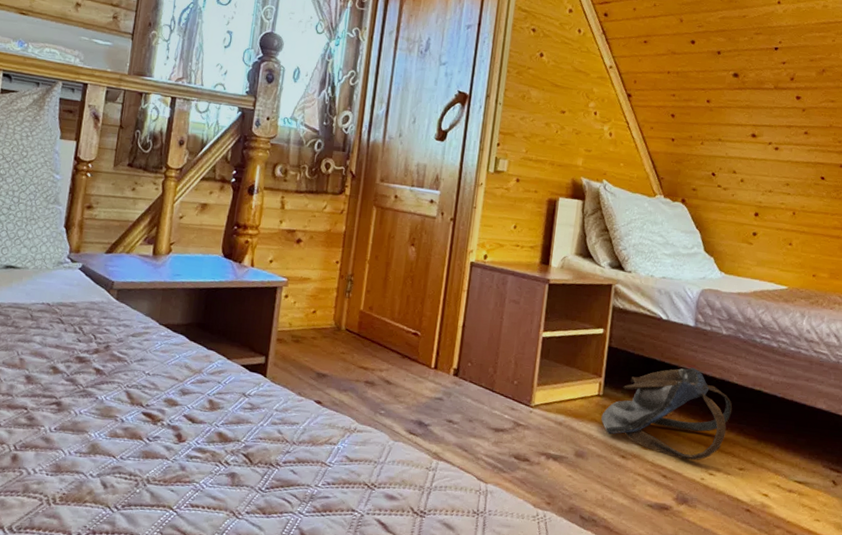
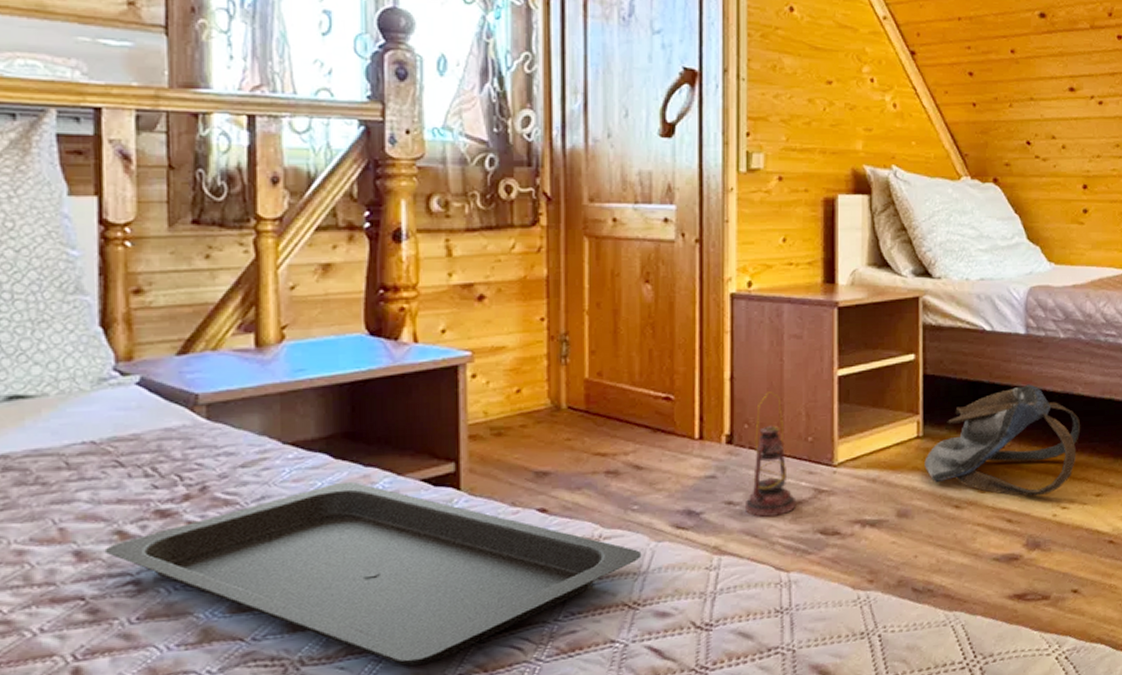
serving tray: none [43,357,382,499] -> present [104,481,642,666]
lantern: none [461,341,499,438] -> present [746,392,795,517]

